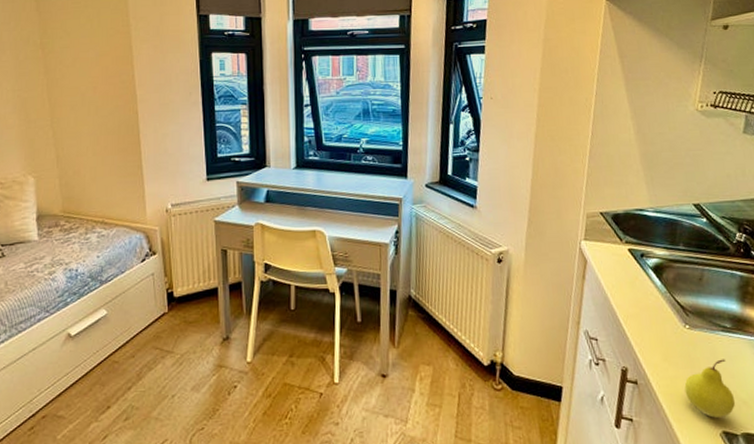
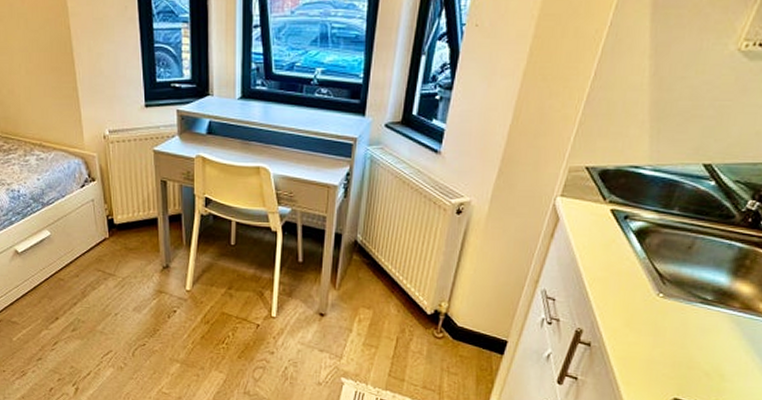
fruit: present [684,359,736,418] -> none [641,330,697,386]

